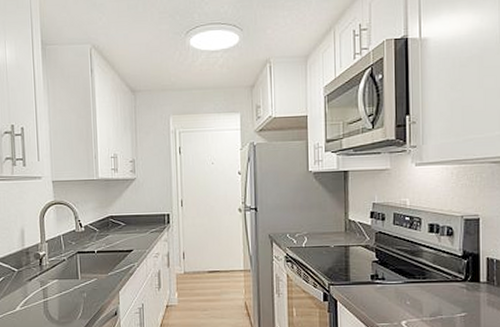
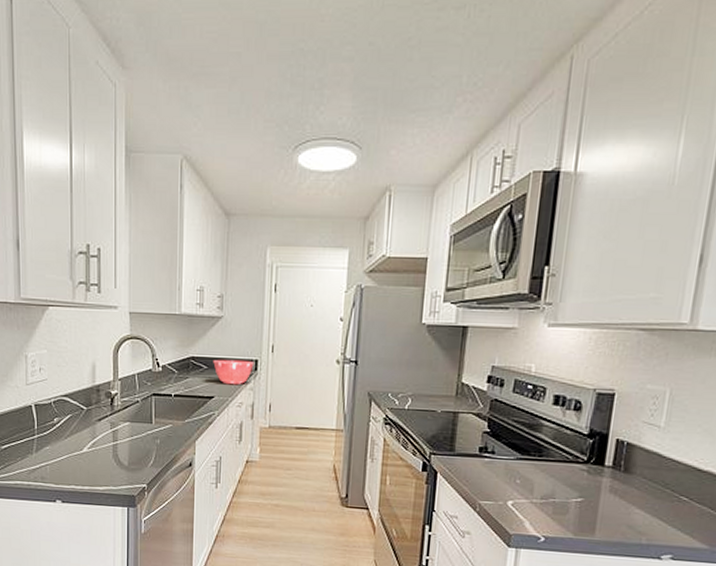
mixing bowl: none [130,215,166,238] -> present [213,359,254,385]

